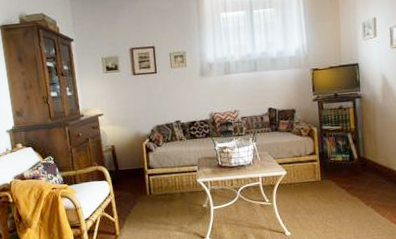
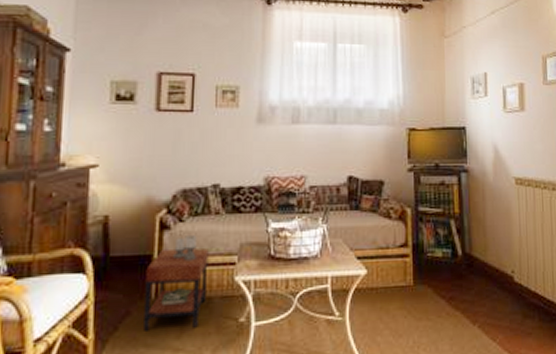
side table: none [141,154,181,214] -> present [144,235,209,331]

